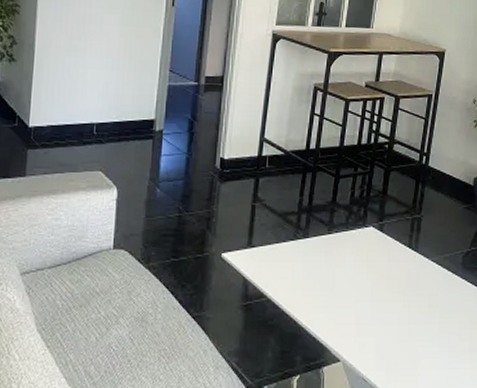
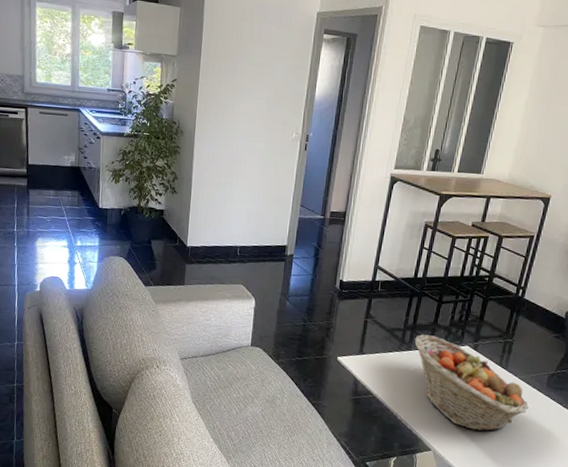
fruit basket: none [312,217,445,329] -> present [415,334,529,431]

